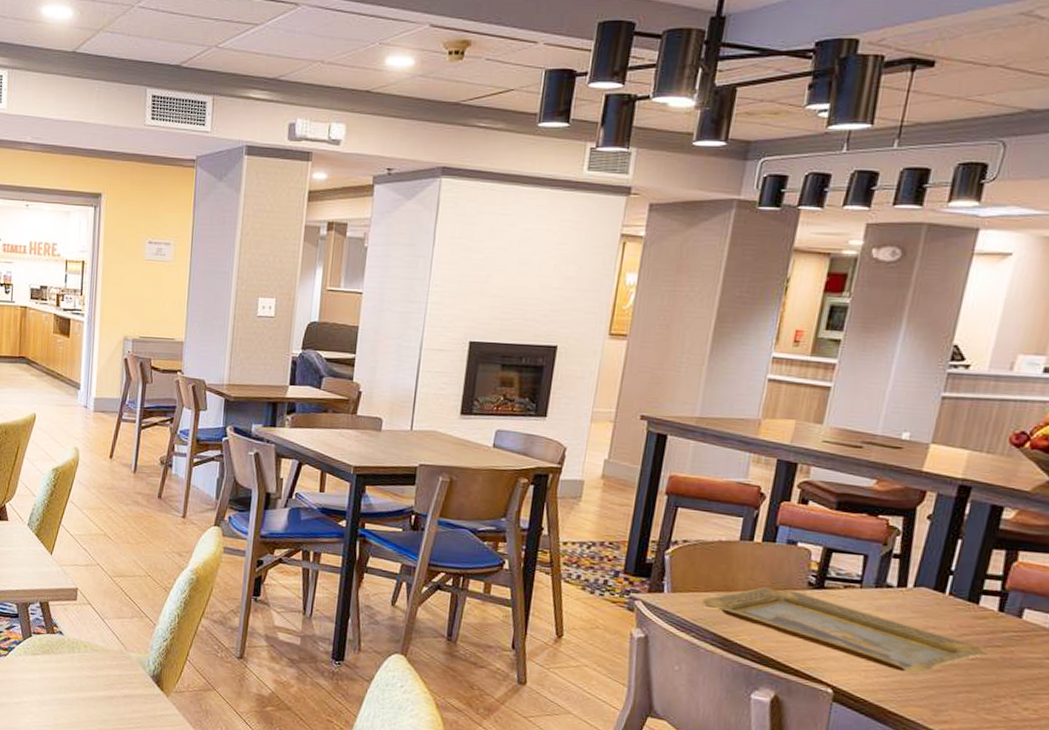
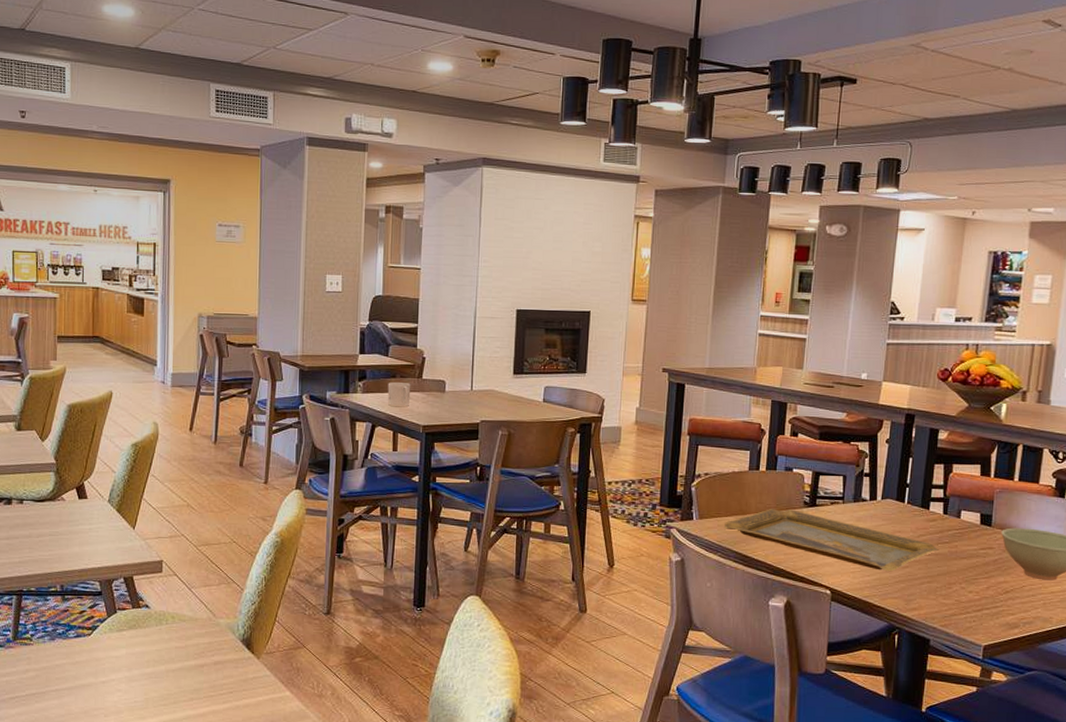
mug: none [317,417,344,446] -> present [387,381,411,408]

